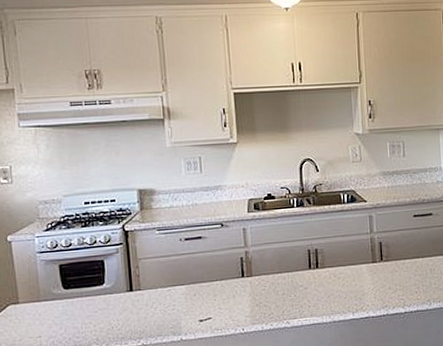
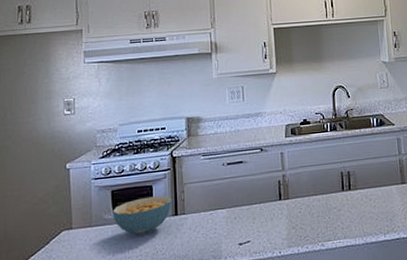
cereal bowl: none [62,271,126,311] -> present [113,195,172,236]

